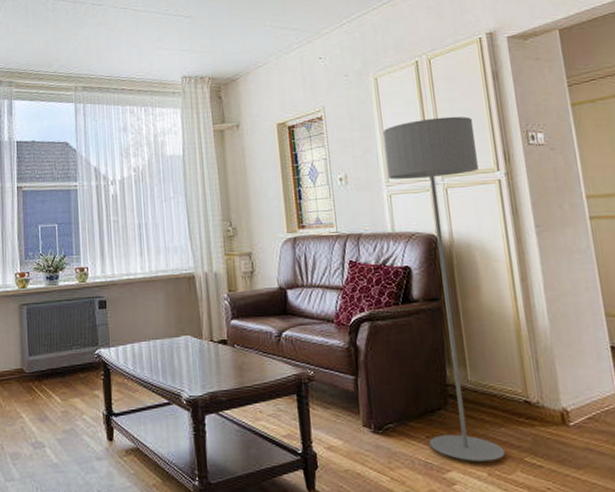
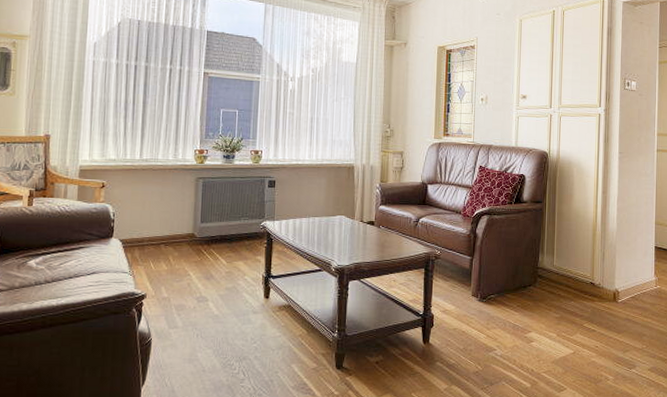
floor lamp: present [382,116,505,462] -> none [518,58,588,326]

